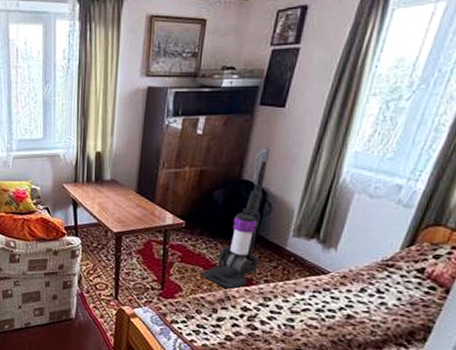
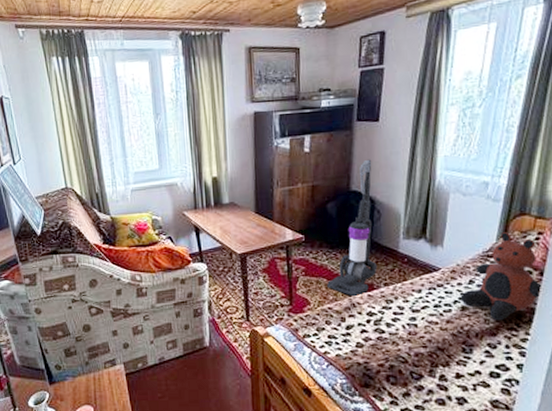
teddy bear: none [347,242,447,335] -> present [460,232,541,321]

